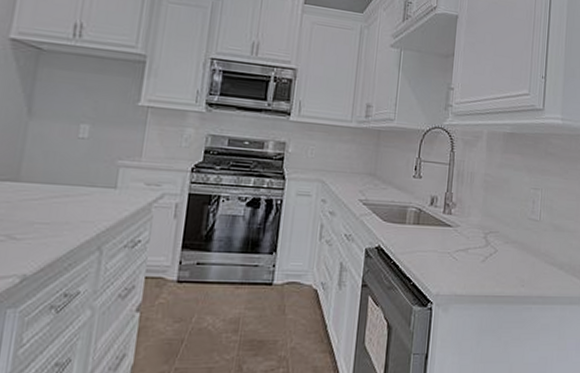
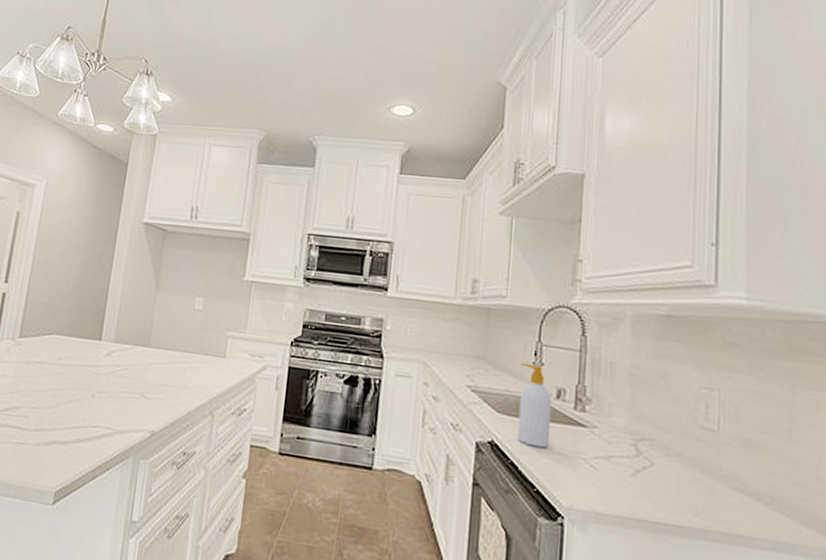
soap bottle: none [399,176,427,248] -> present [517,362,553,449]

